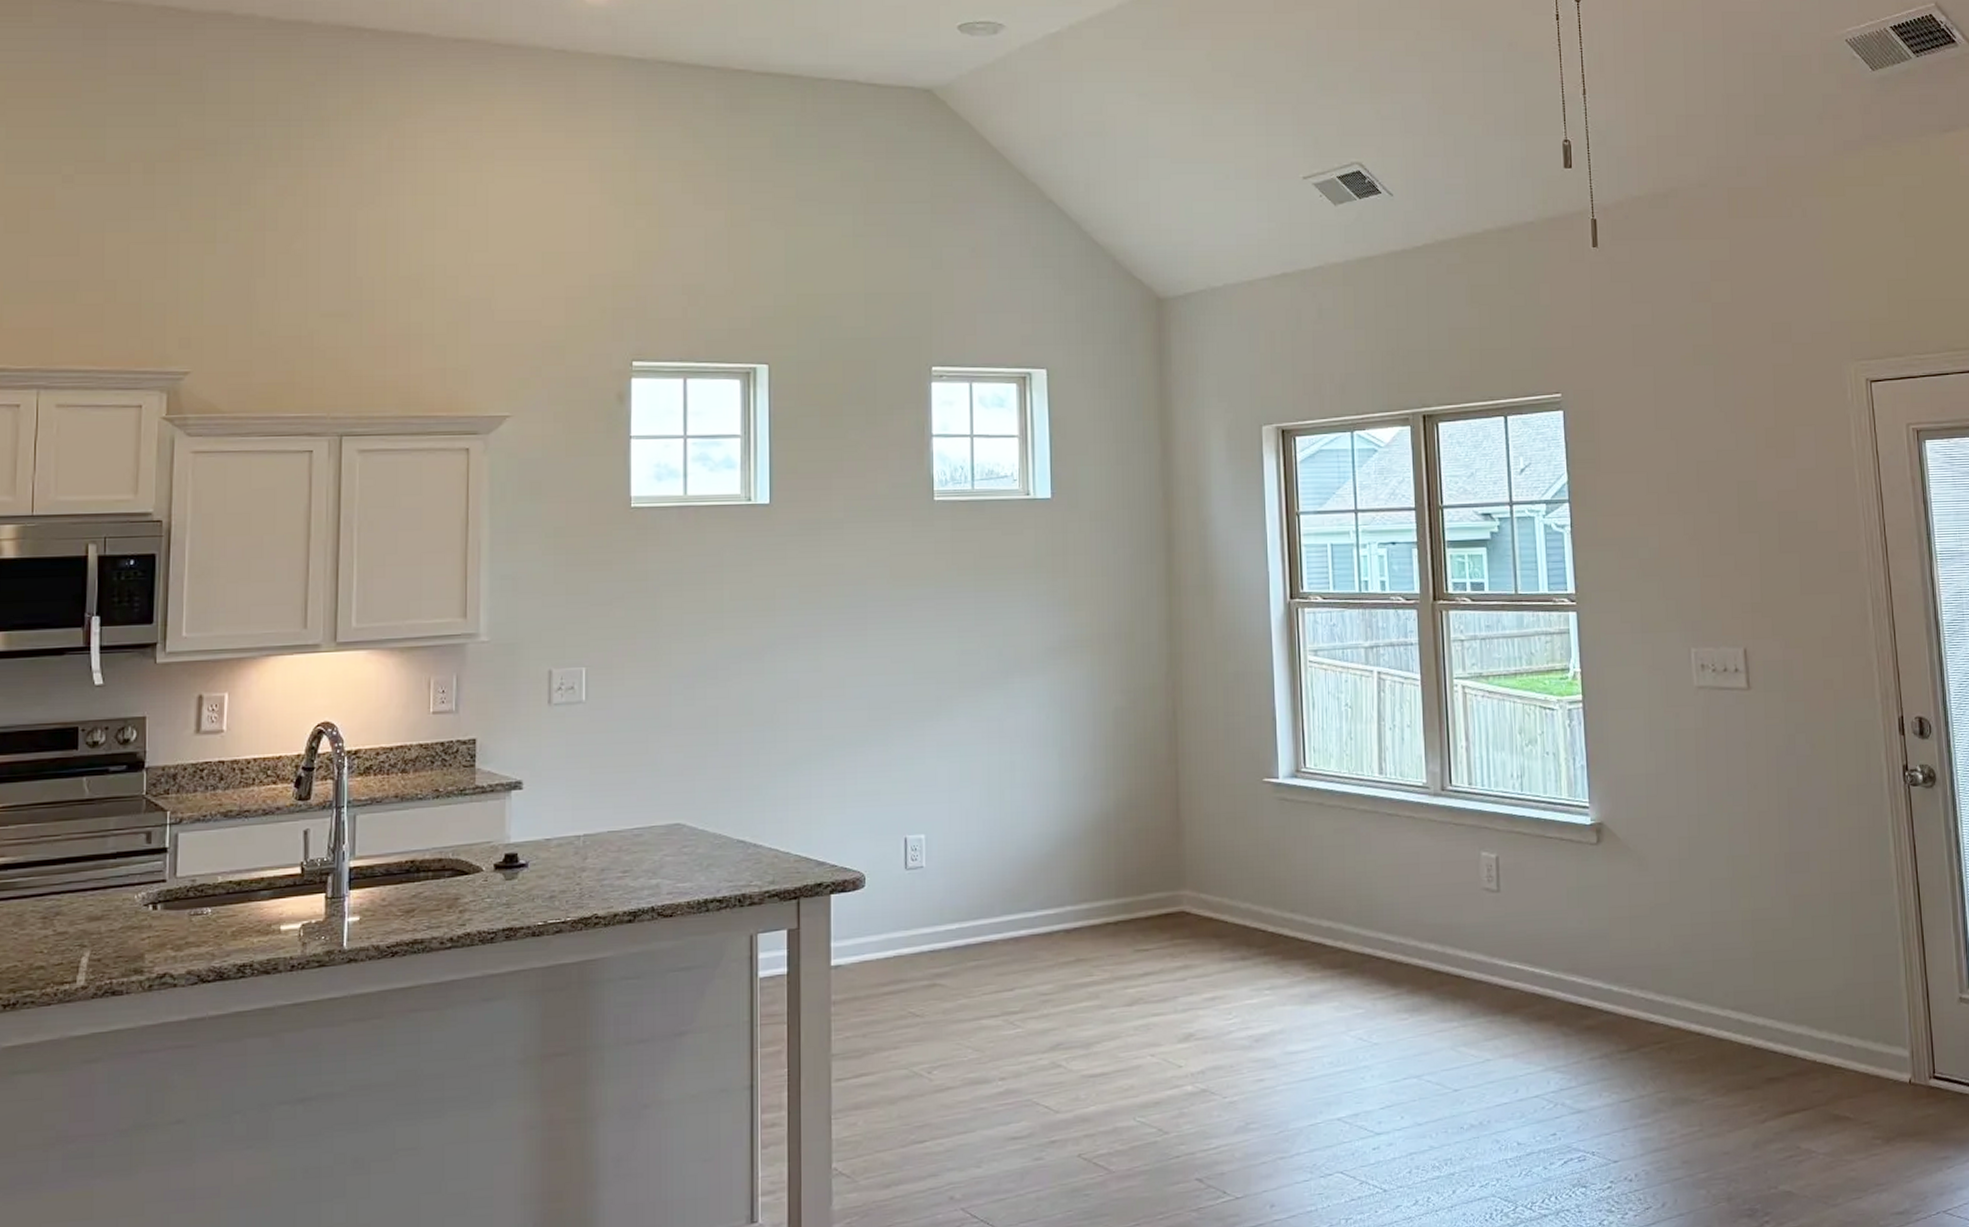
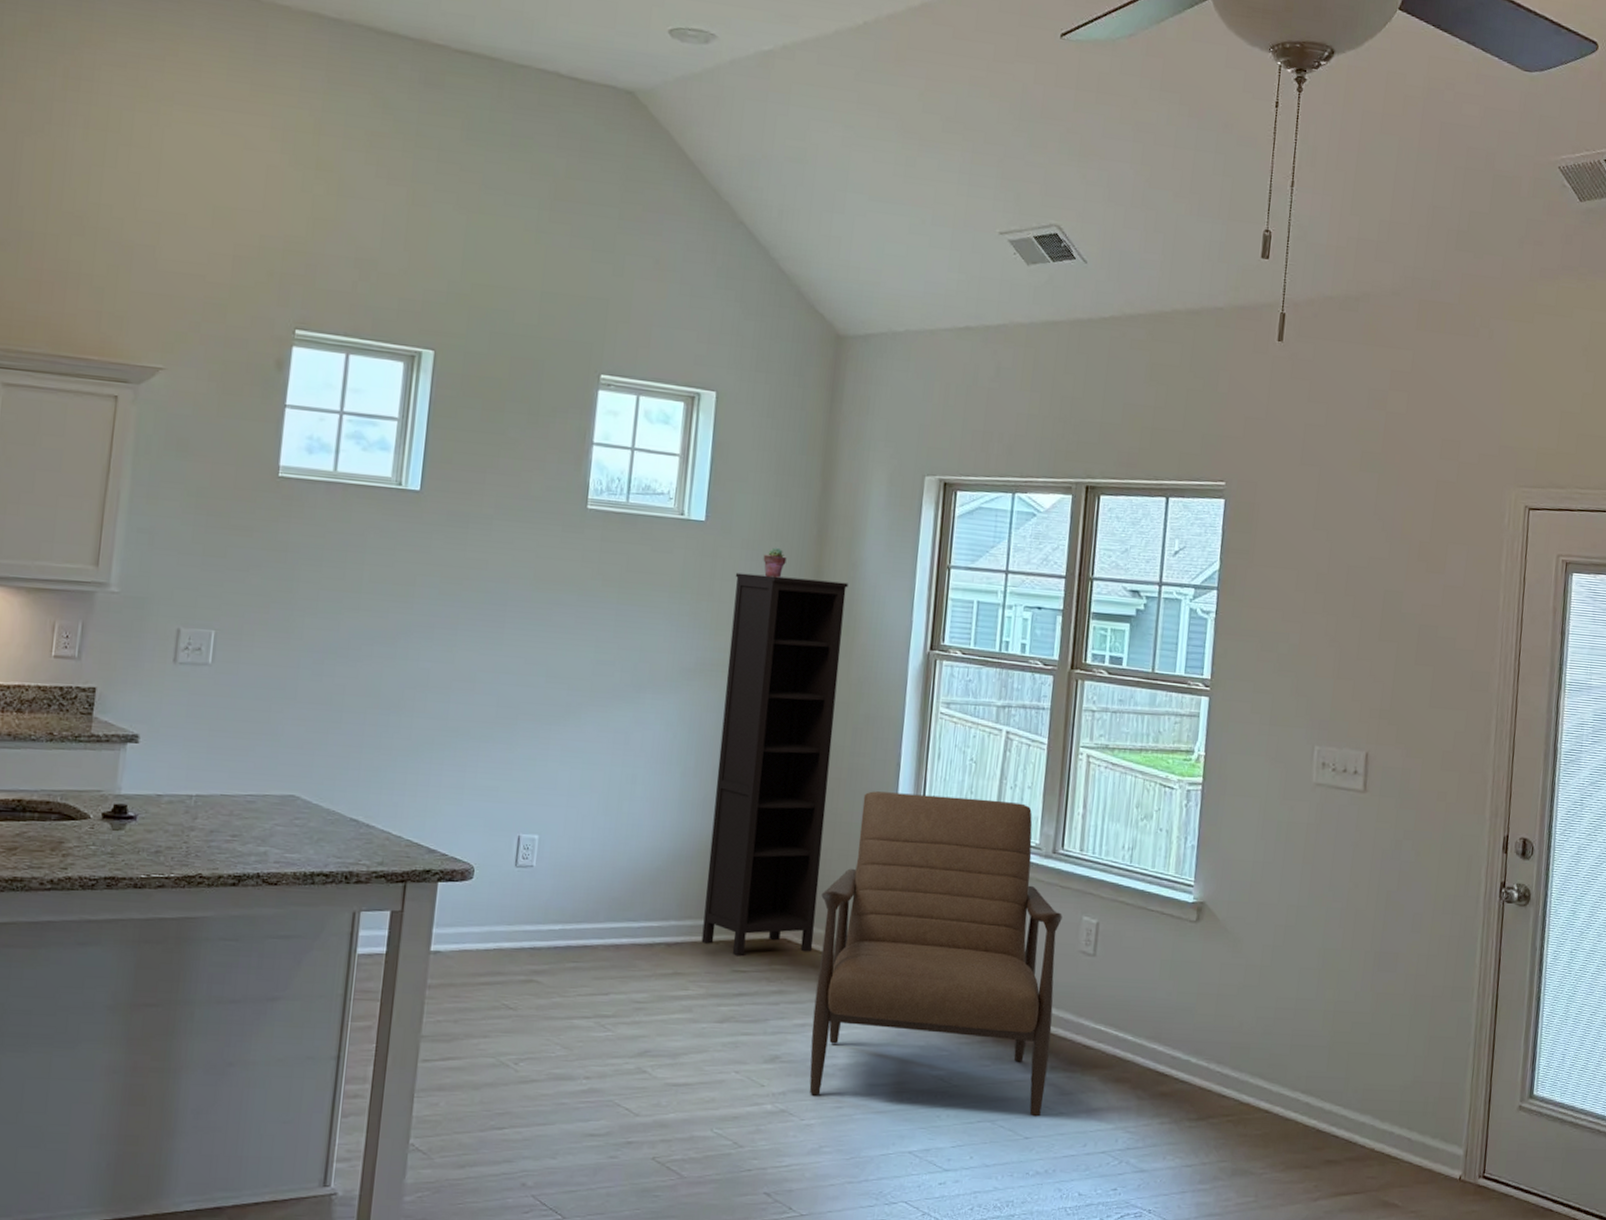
bookcase: none [1087,542,1213,935] -> present [701,573,848,957]
potted succulent: none [1113,515,1136,546] -> present [763,547,787,578]
chair: none [1214,743,1468,1071] -> present [809,791,1062,1117]

